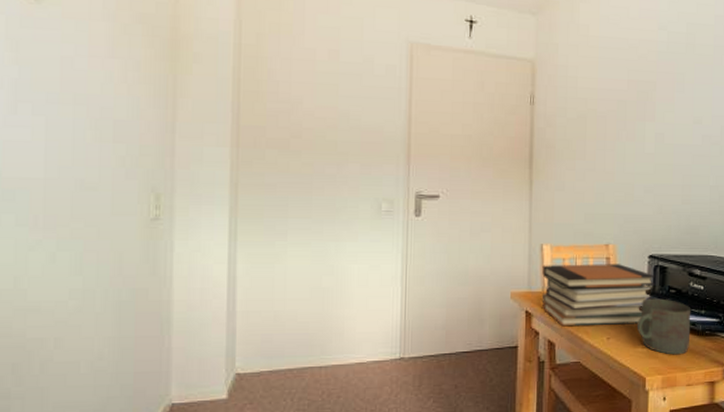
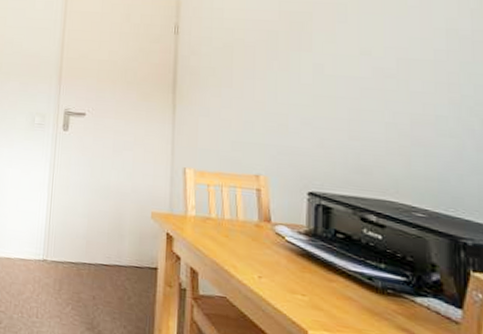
book stack: present [541,264,655,327] -> none [184,189,316,267]
mug: present [636,298,691,355] -> none [294,239,366,313]

